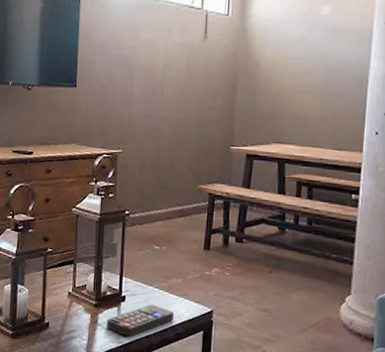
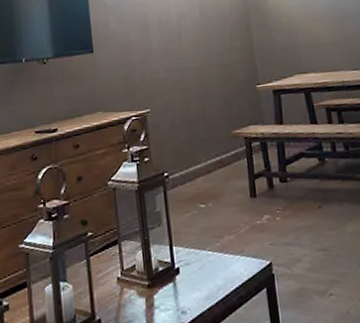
remote control: present [107,304,174,337] -> none [164,270,233,314]

